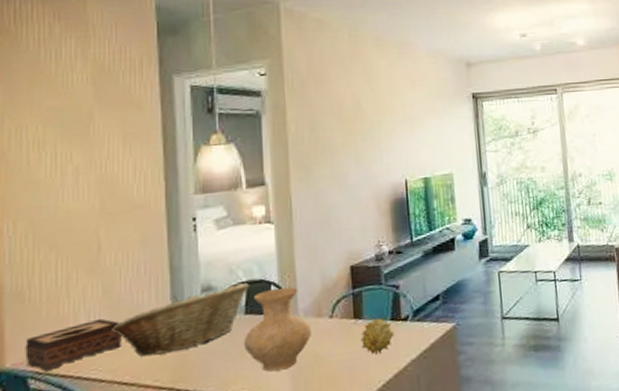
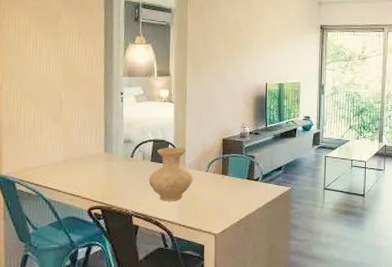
tissue box: present [25,318,121,371] -> none [14,151,73,179]
fruit basket: present [112,283,250,357] -> none [67,141,155,180]
fruit: present [360,318,394,355] -> none [225,176,248,200]

